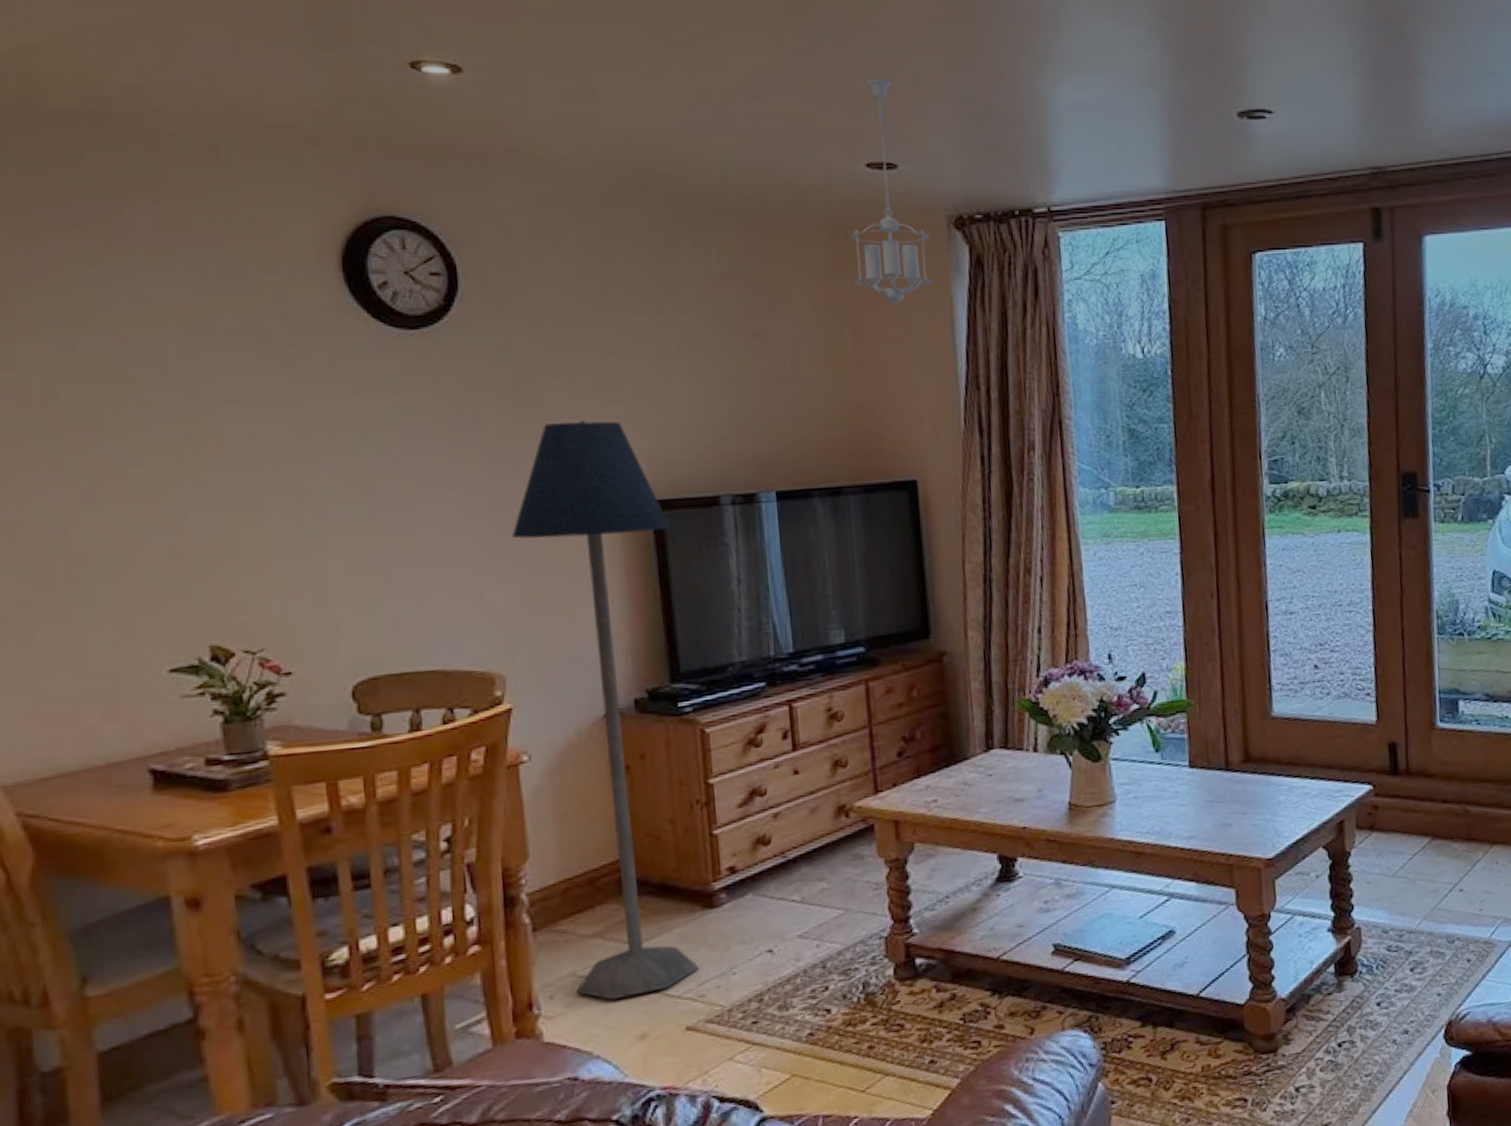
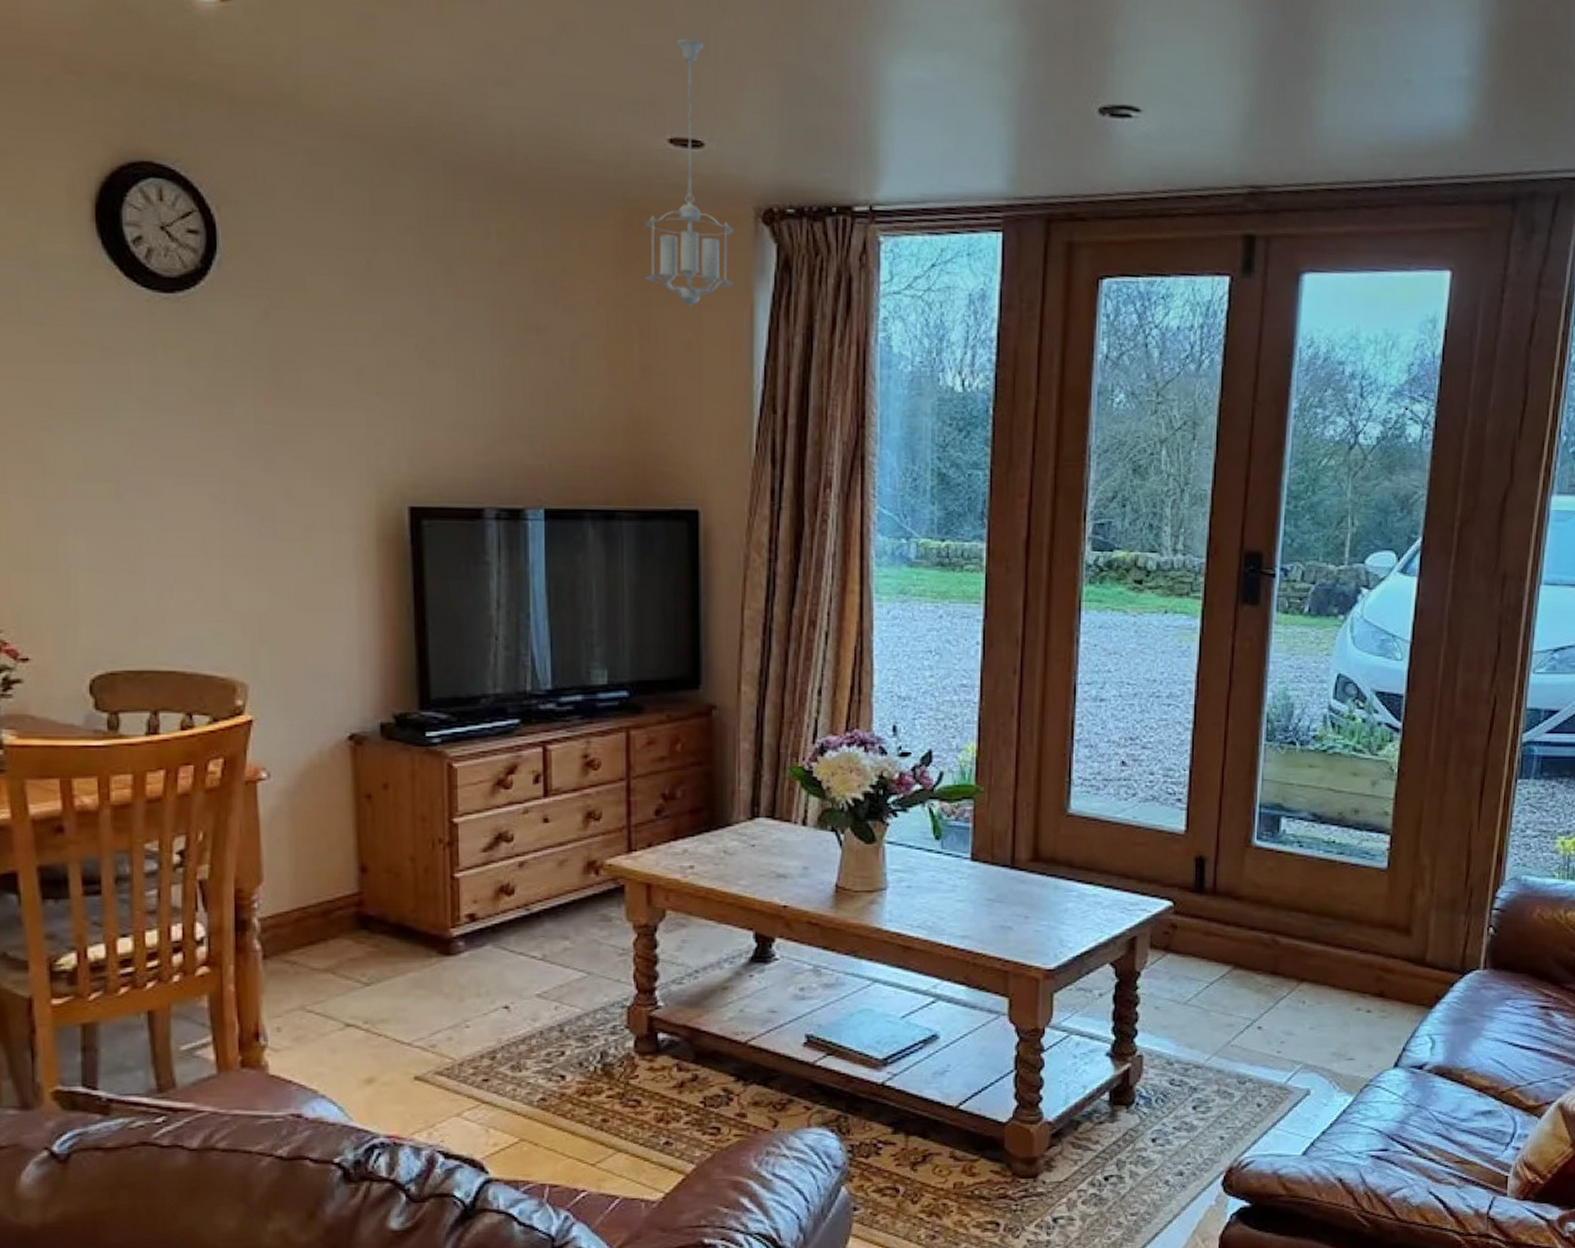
floor lamp: present [512,421,699,1000] -> none [261,411,431,1040]

